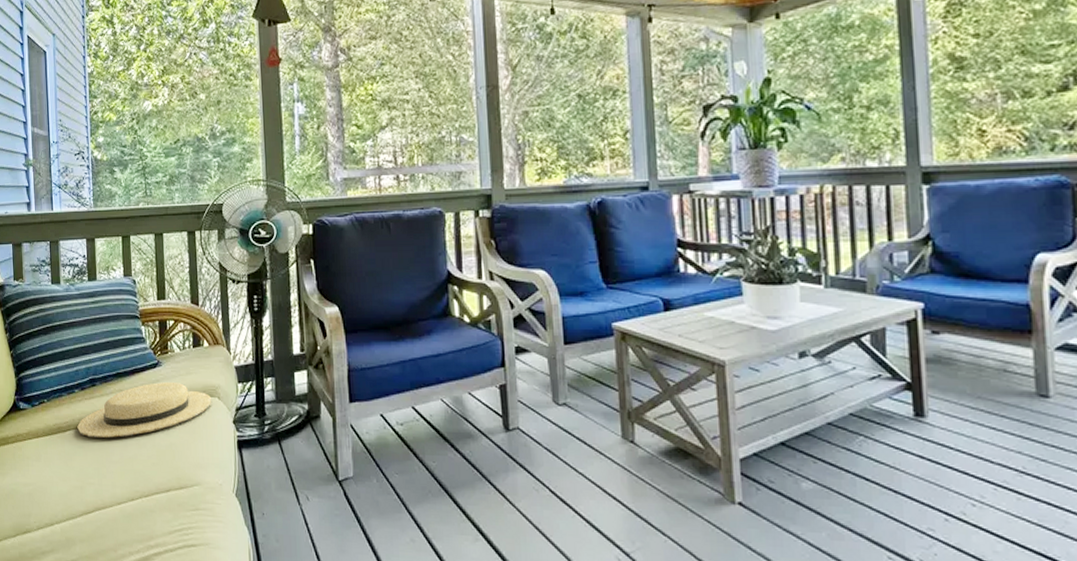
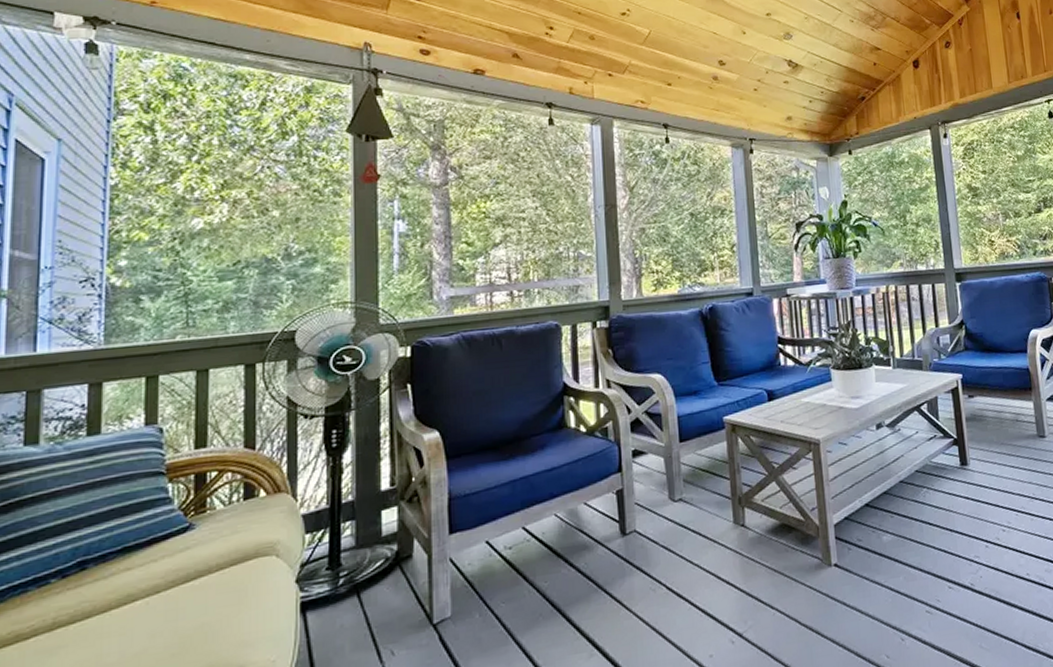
sunhat: present [77,381,212,439] -> none [50,545,268,640]

